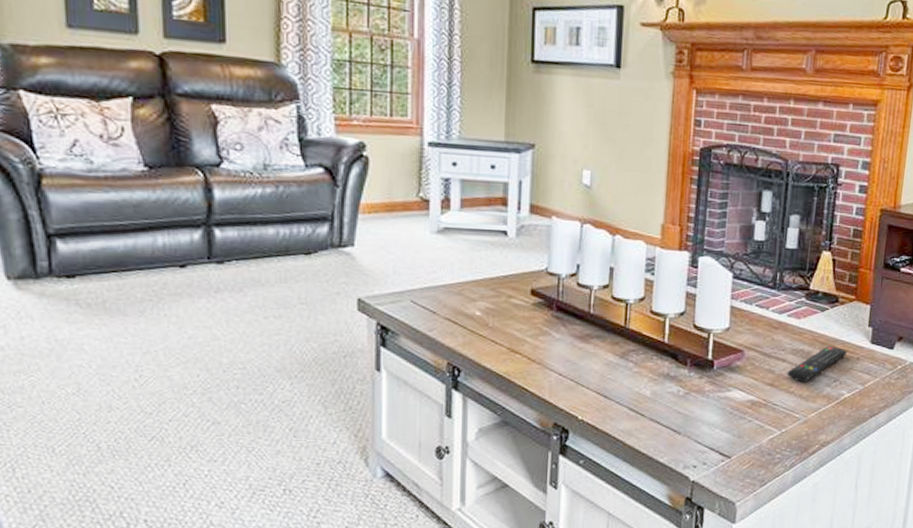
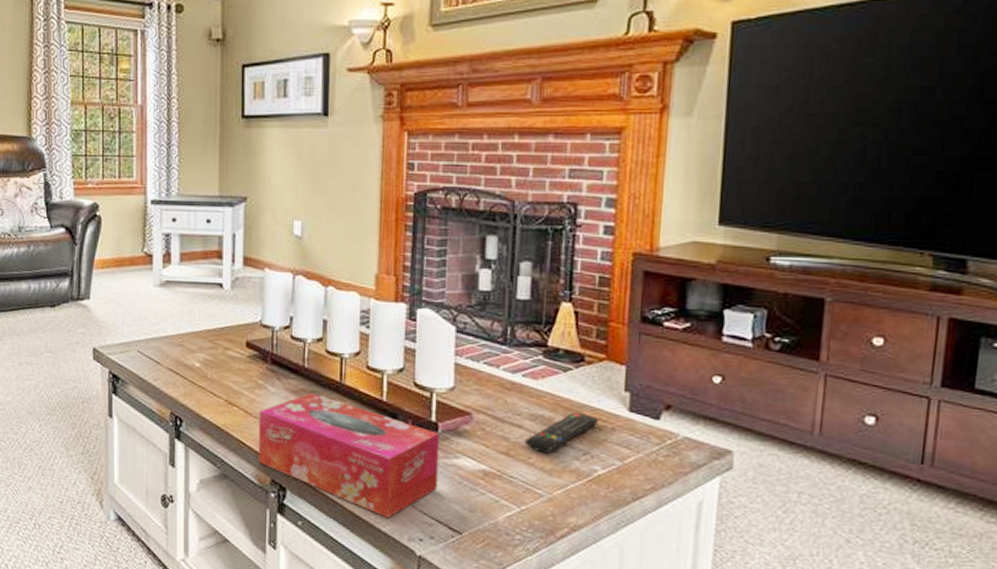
tissue box: none [540,337,715,450] -> present [258,392,440,518]

